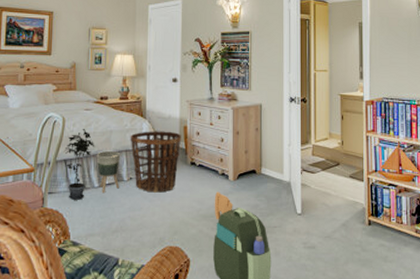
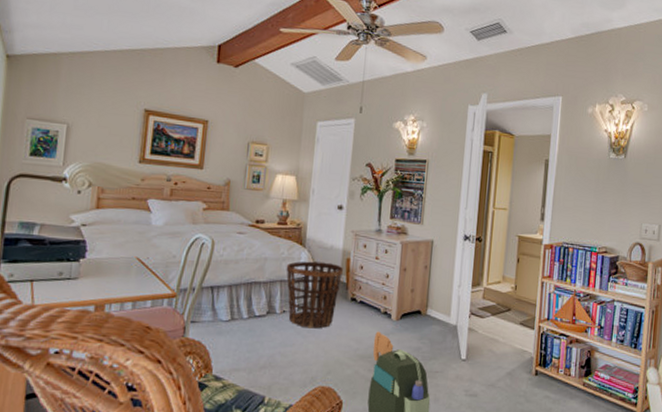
potted plant: present [63,129,95,200] -> none [210,254,247,331]
planter: present [96,151,121,194] -> none [247,280,275,326]

